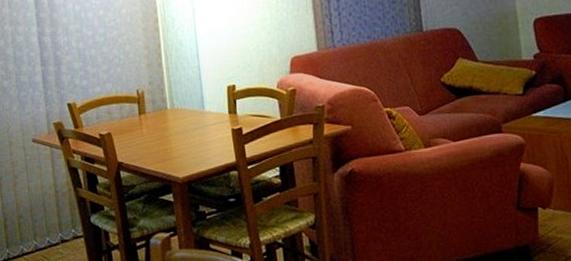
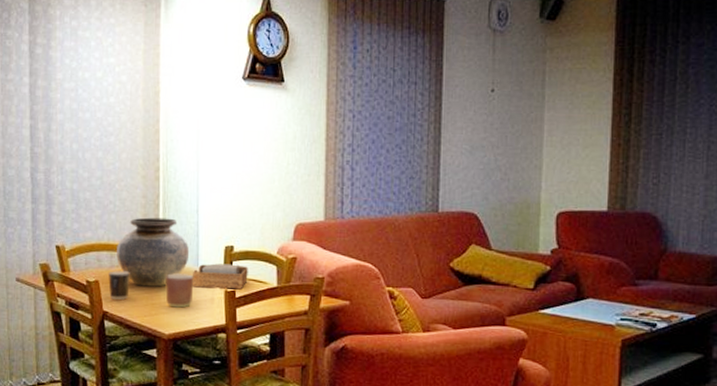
mug: none [120,121,141,149] -> present [108,271,130,300]
vase: none [125,65,195,134] -> present [117,217,190,287]
mug: none [174,117,203,151] -> present [165,273,194,308]
napkin holder: none [200,102,253,129] -> present [193,263,248,290]

